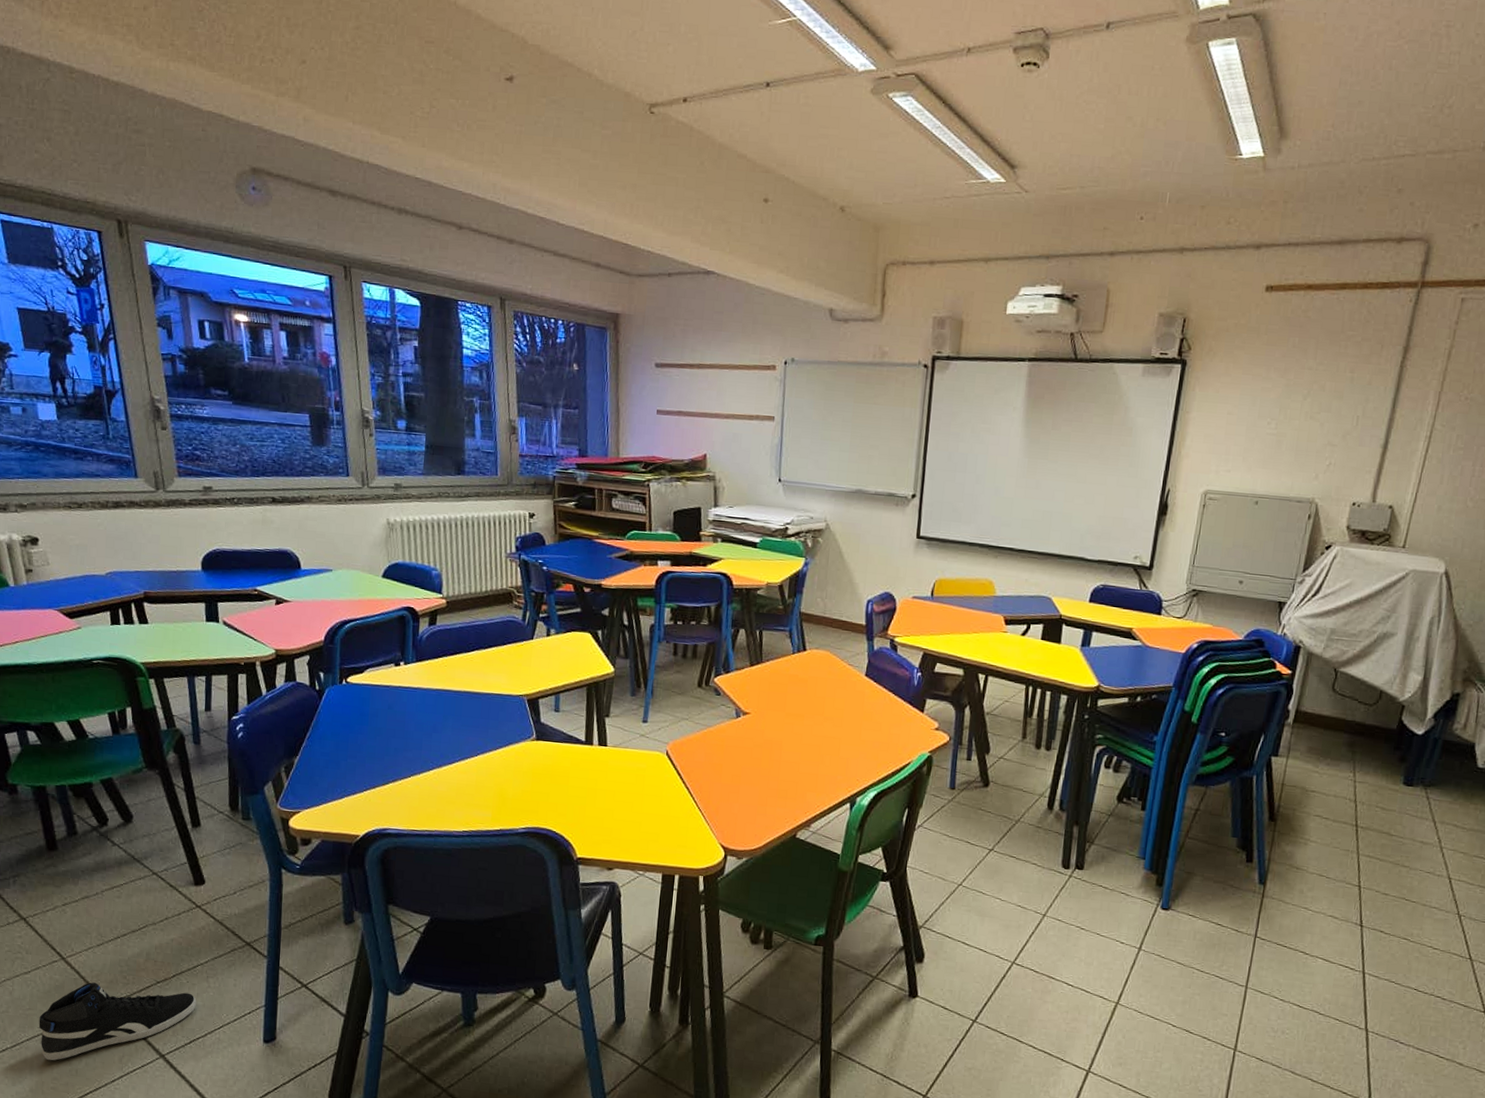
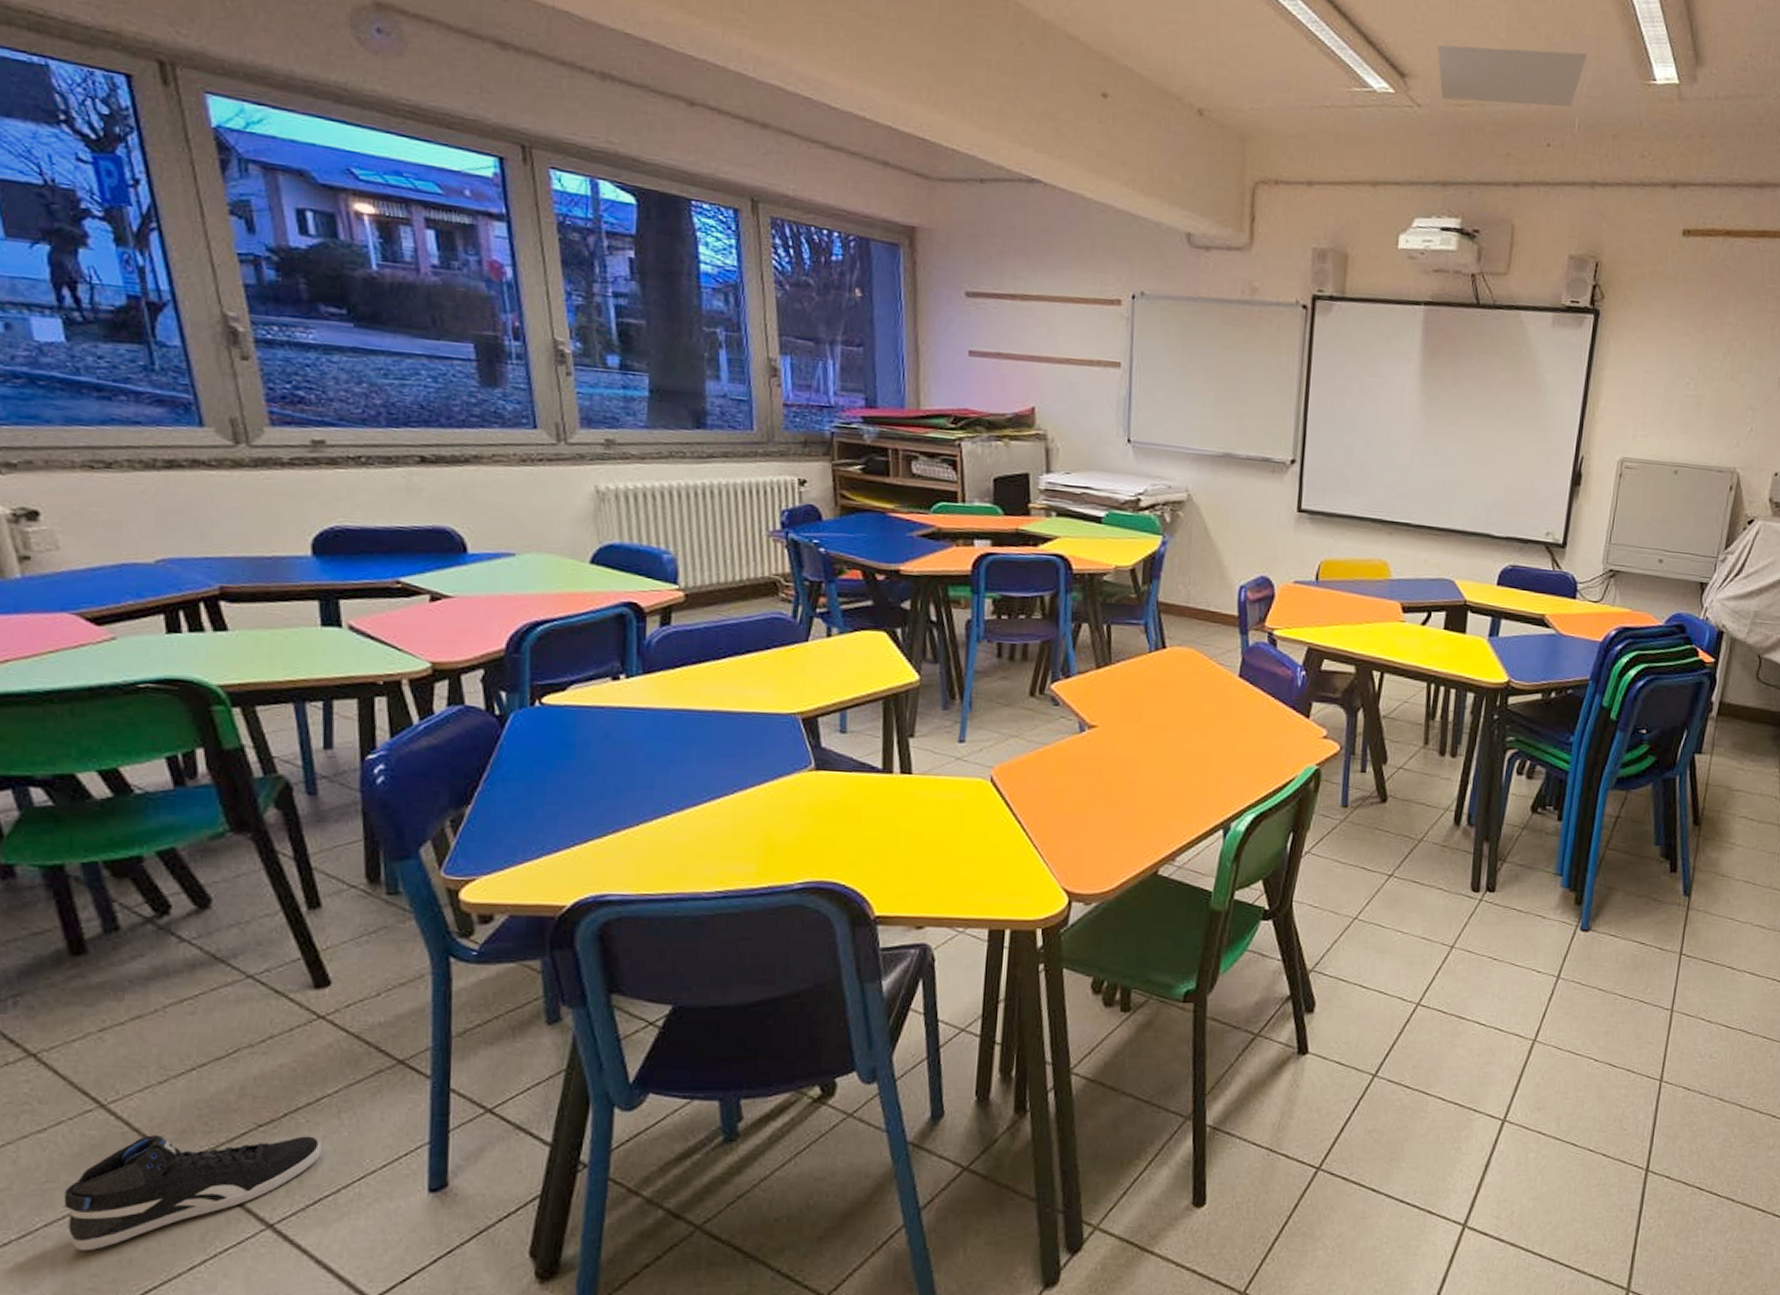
ceiling vent: none [1043,135,1178,185] -> present [1437,44,1587,108]

